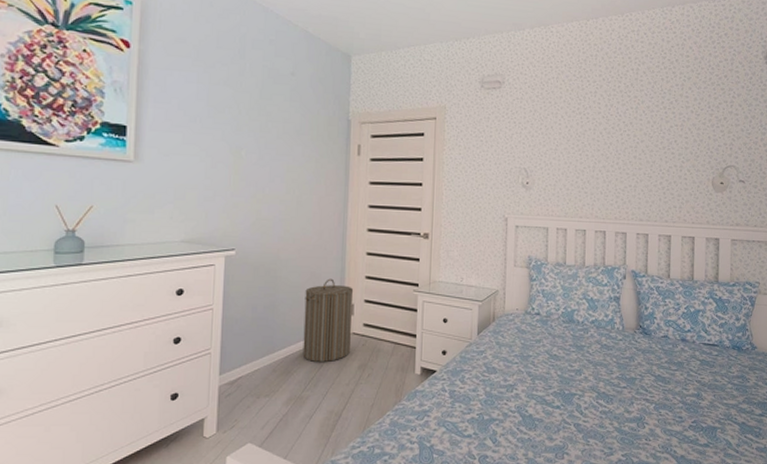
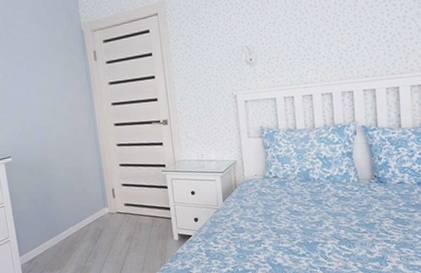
laundry hamper: present [302,278,354,362] -> none [72,170,117,239]

